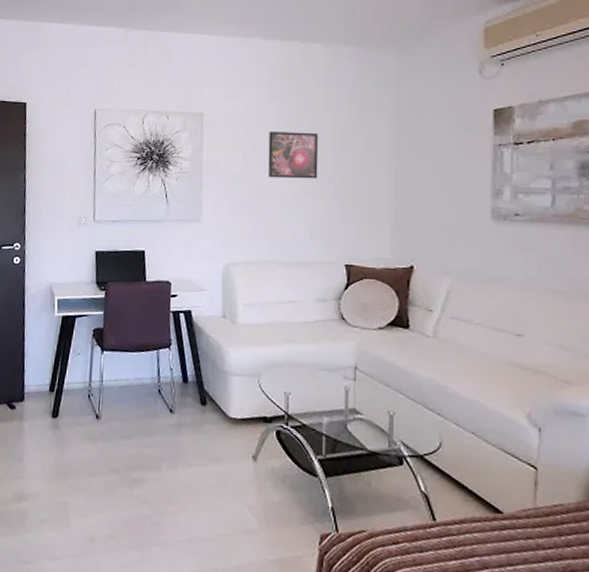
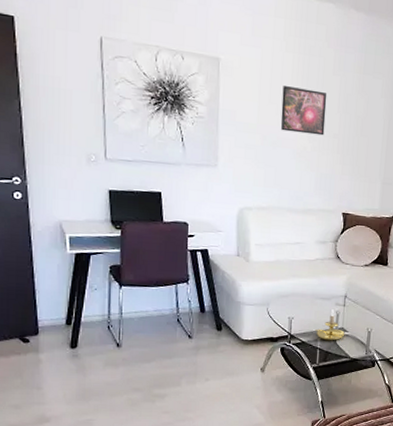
candle holder: none [318,384,358,426] -> present [314,309,345,341]

